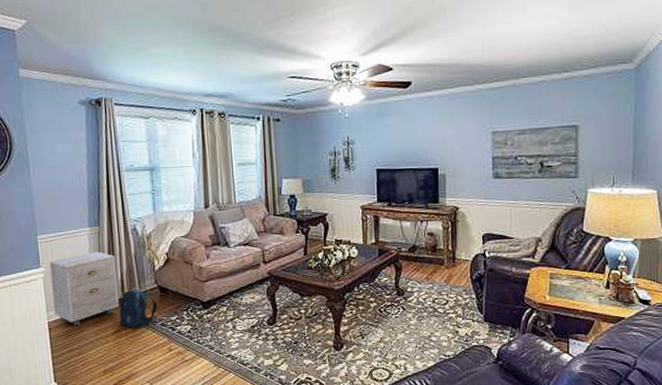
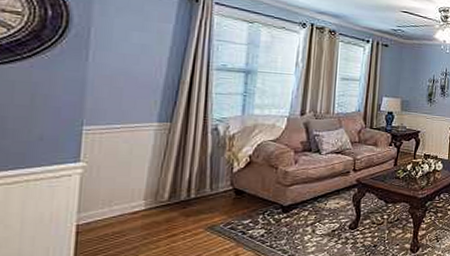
cabinet: present [49,251,120,326] -> none [89,149,186,229]
backpack: present [119,289,159,330] -> none [176,191,229,234]

